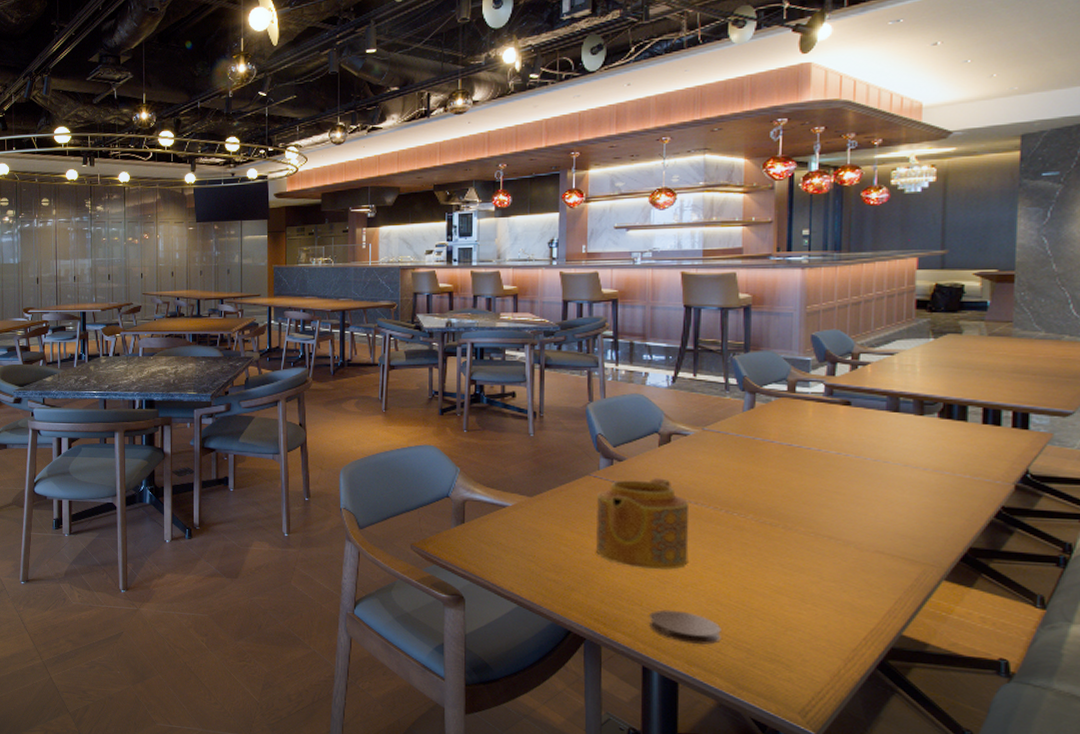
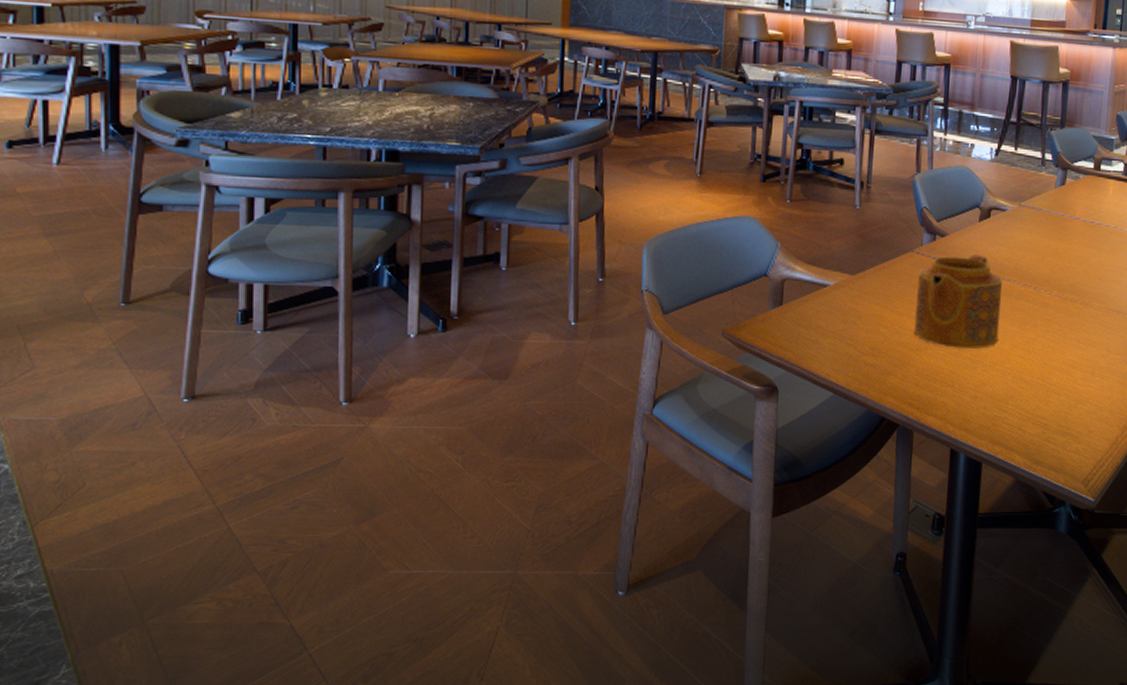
coaster: present [649,609,721,645] -> none [959,390,1023,422]

